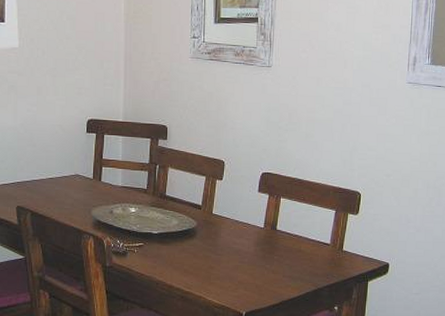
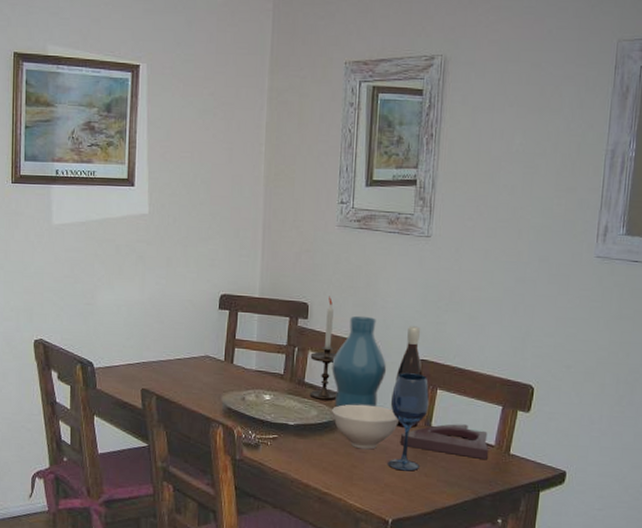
candlestick: none [170,119,195,211] -> present [310,296,337,401]
vase: none [189,136,237,217] -> present [332,315,387,408]
bowl: none [191,213,250,252] -> present [332,404,400,450]
wineglass: none [241,184,274,270] -> present [388,373,429,471]
bottle: none [245,144,268,232] -> present [395,326,423,428]
napkin holder: none [250,227,326,257] -> present [400,424,489,460]

